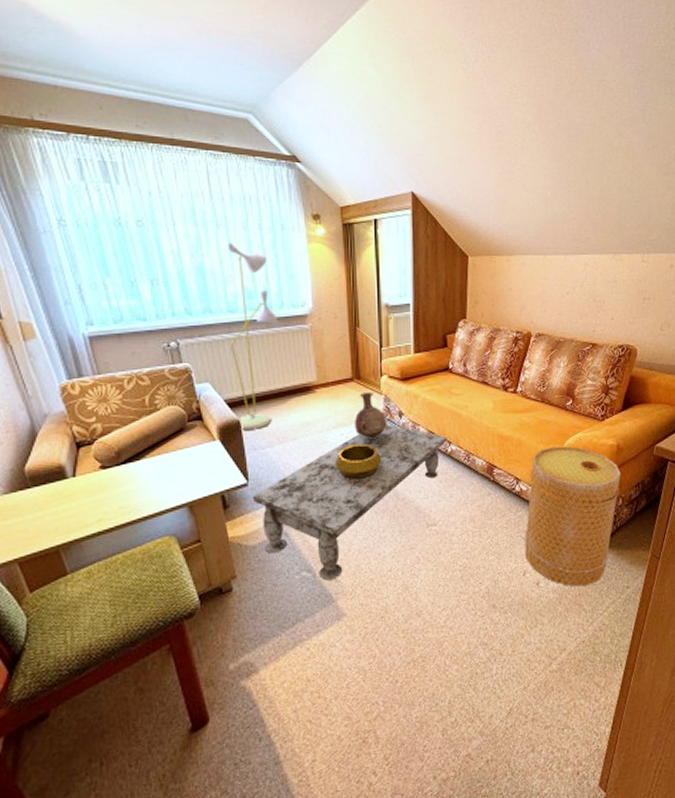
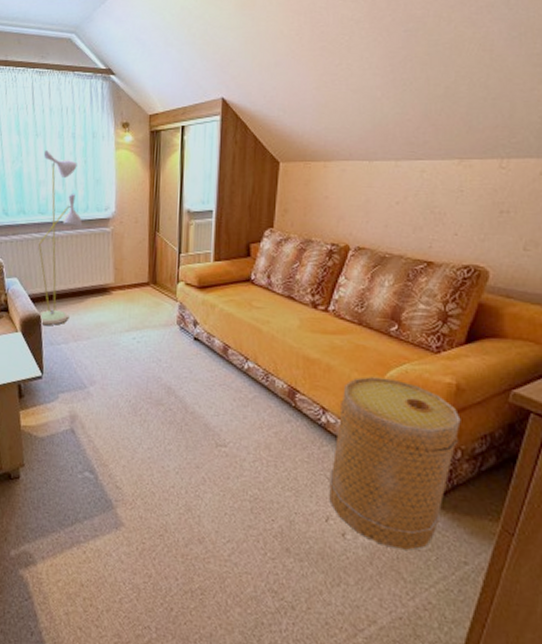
coffee table: present [253,424,447,581] -> none [46,332,244,486]
decorative bowl: present [335,444,382,481] -> none [125,349,173,387]
vase: present [354,392,387,439] -> none [146,298,181,346]

